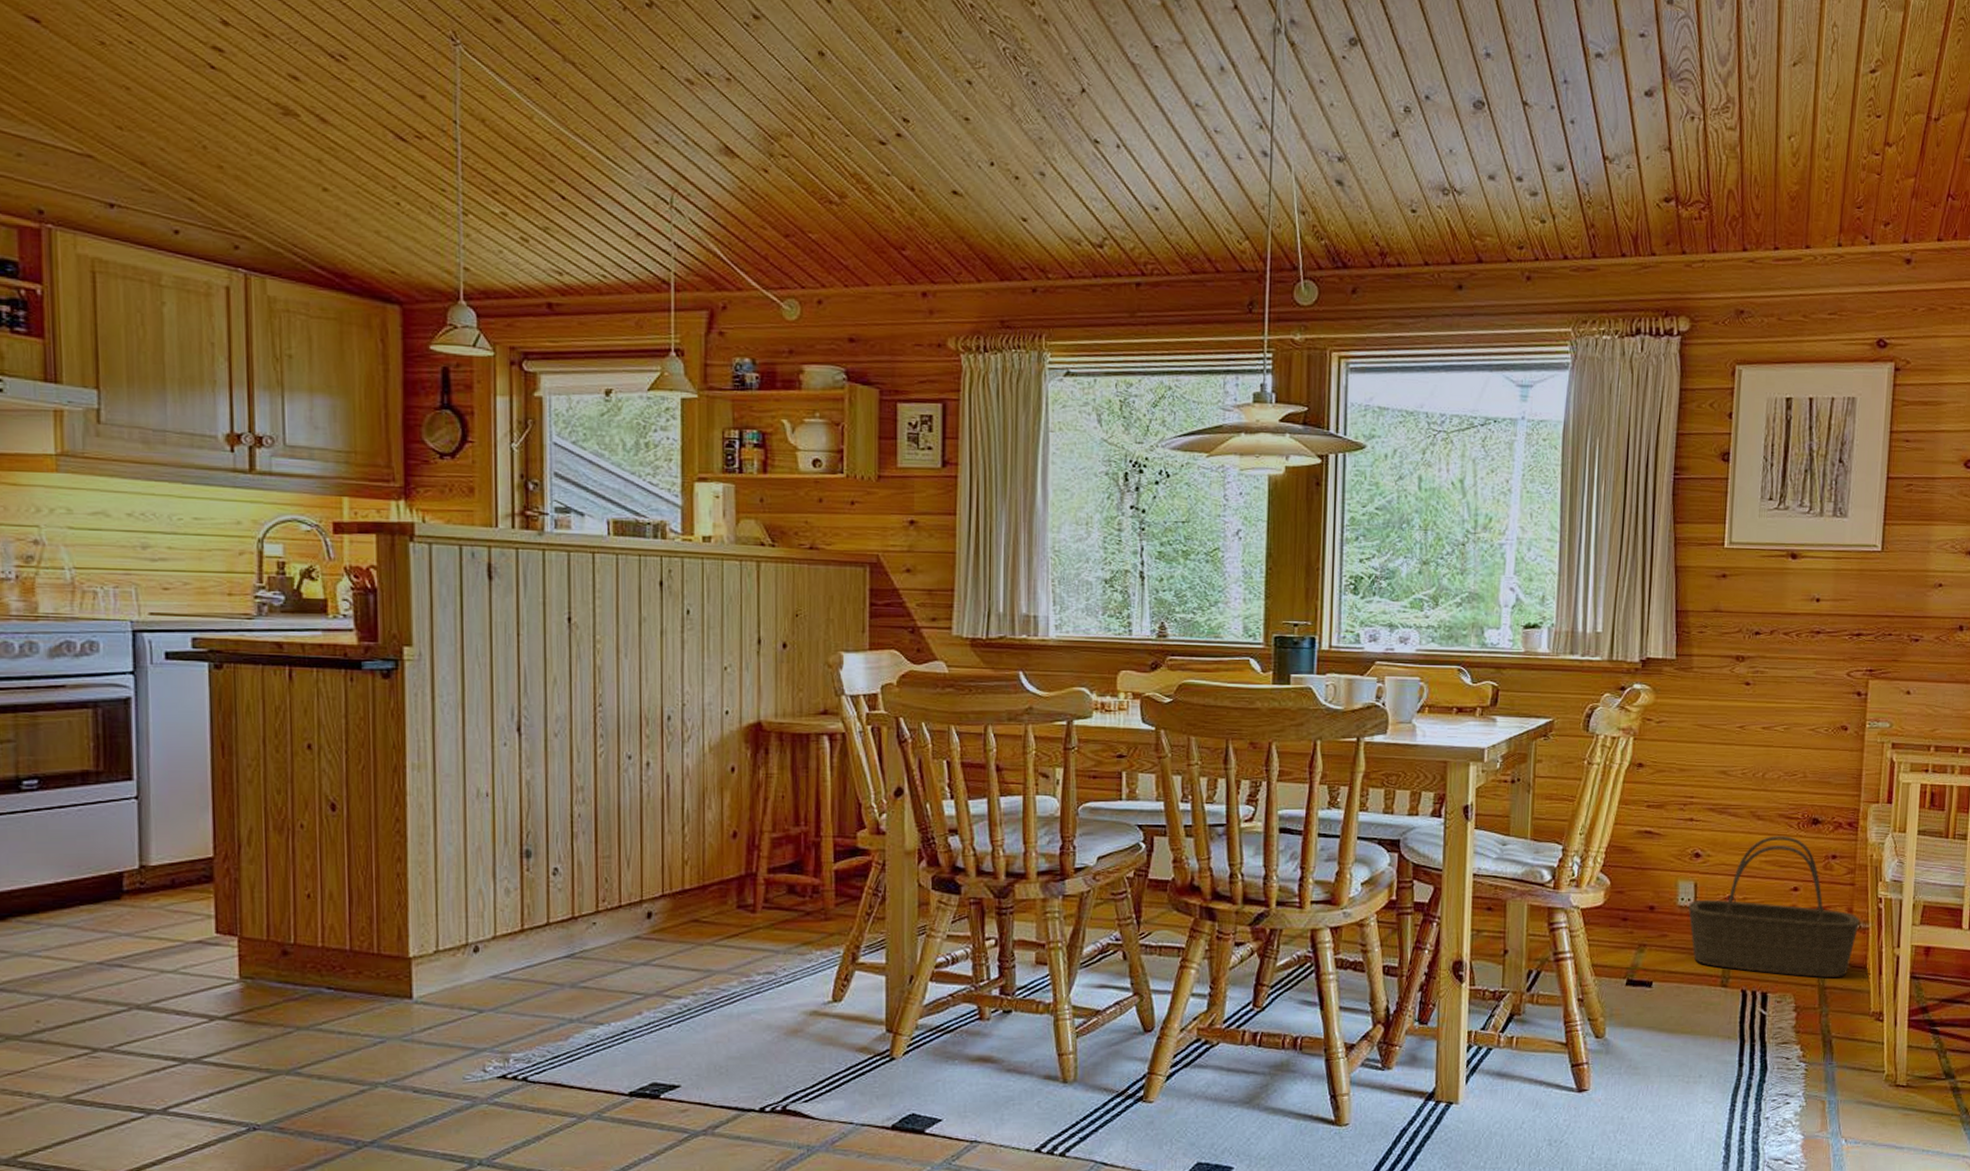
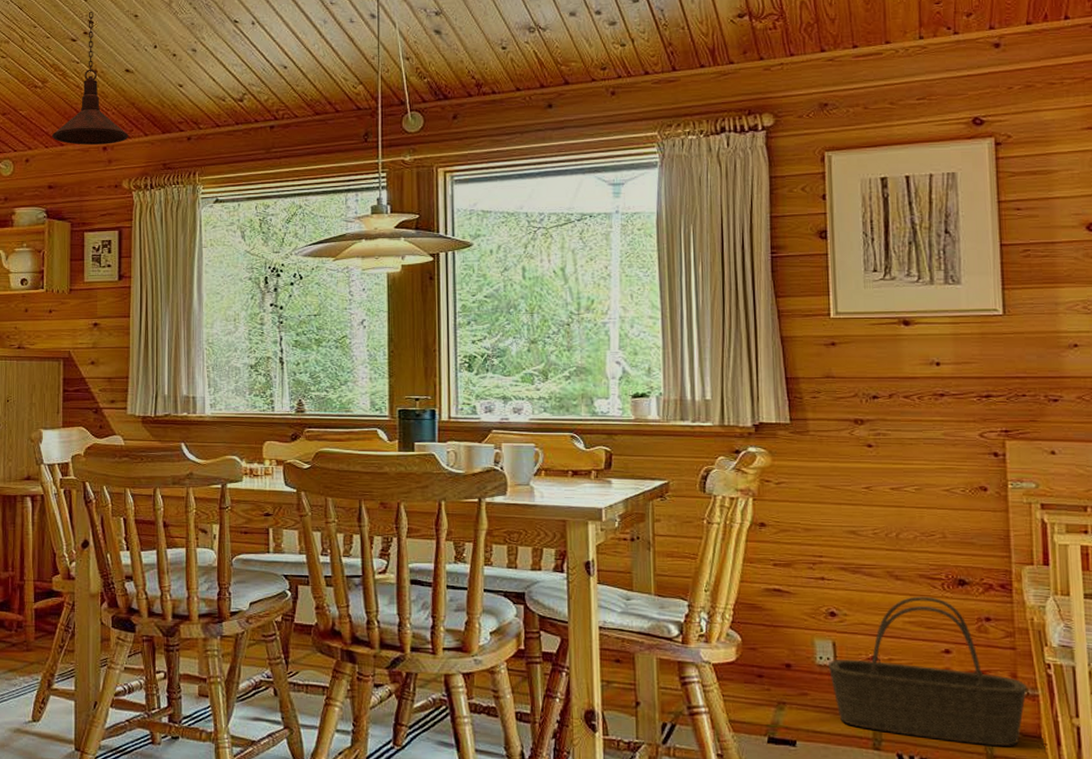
pendant light: none [854,105,956,290] -> present [52,11,129,146]

